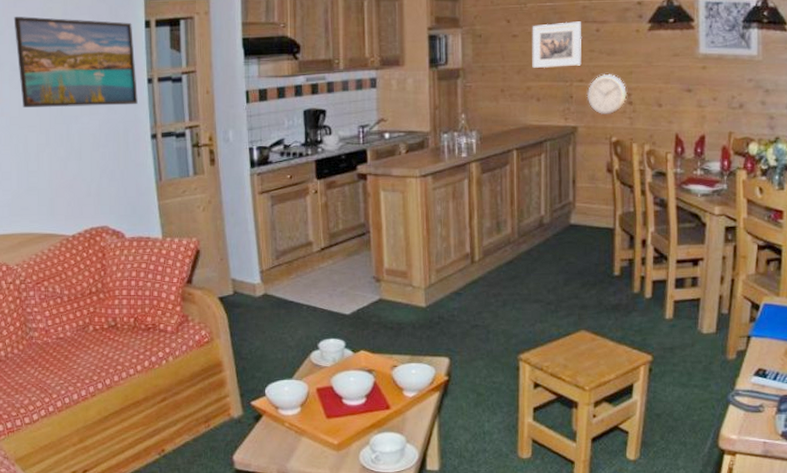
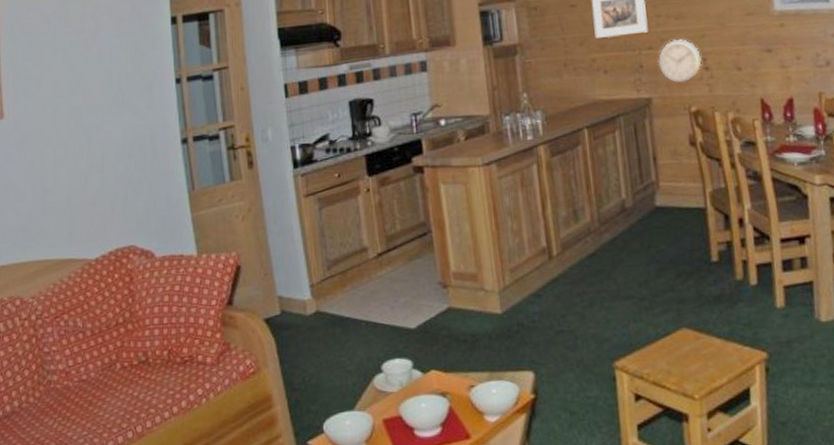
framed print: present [13,17,138,108] -> none [28,20,166,119]

